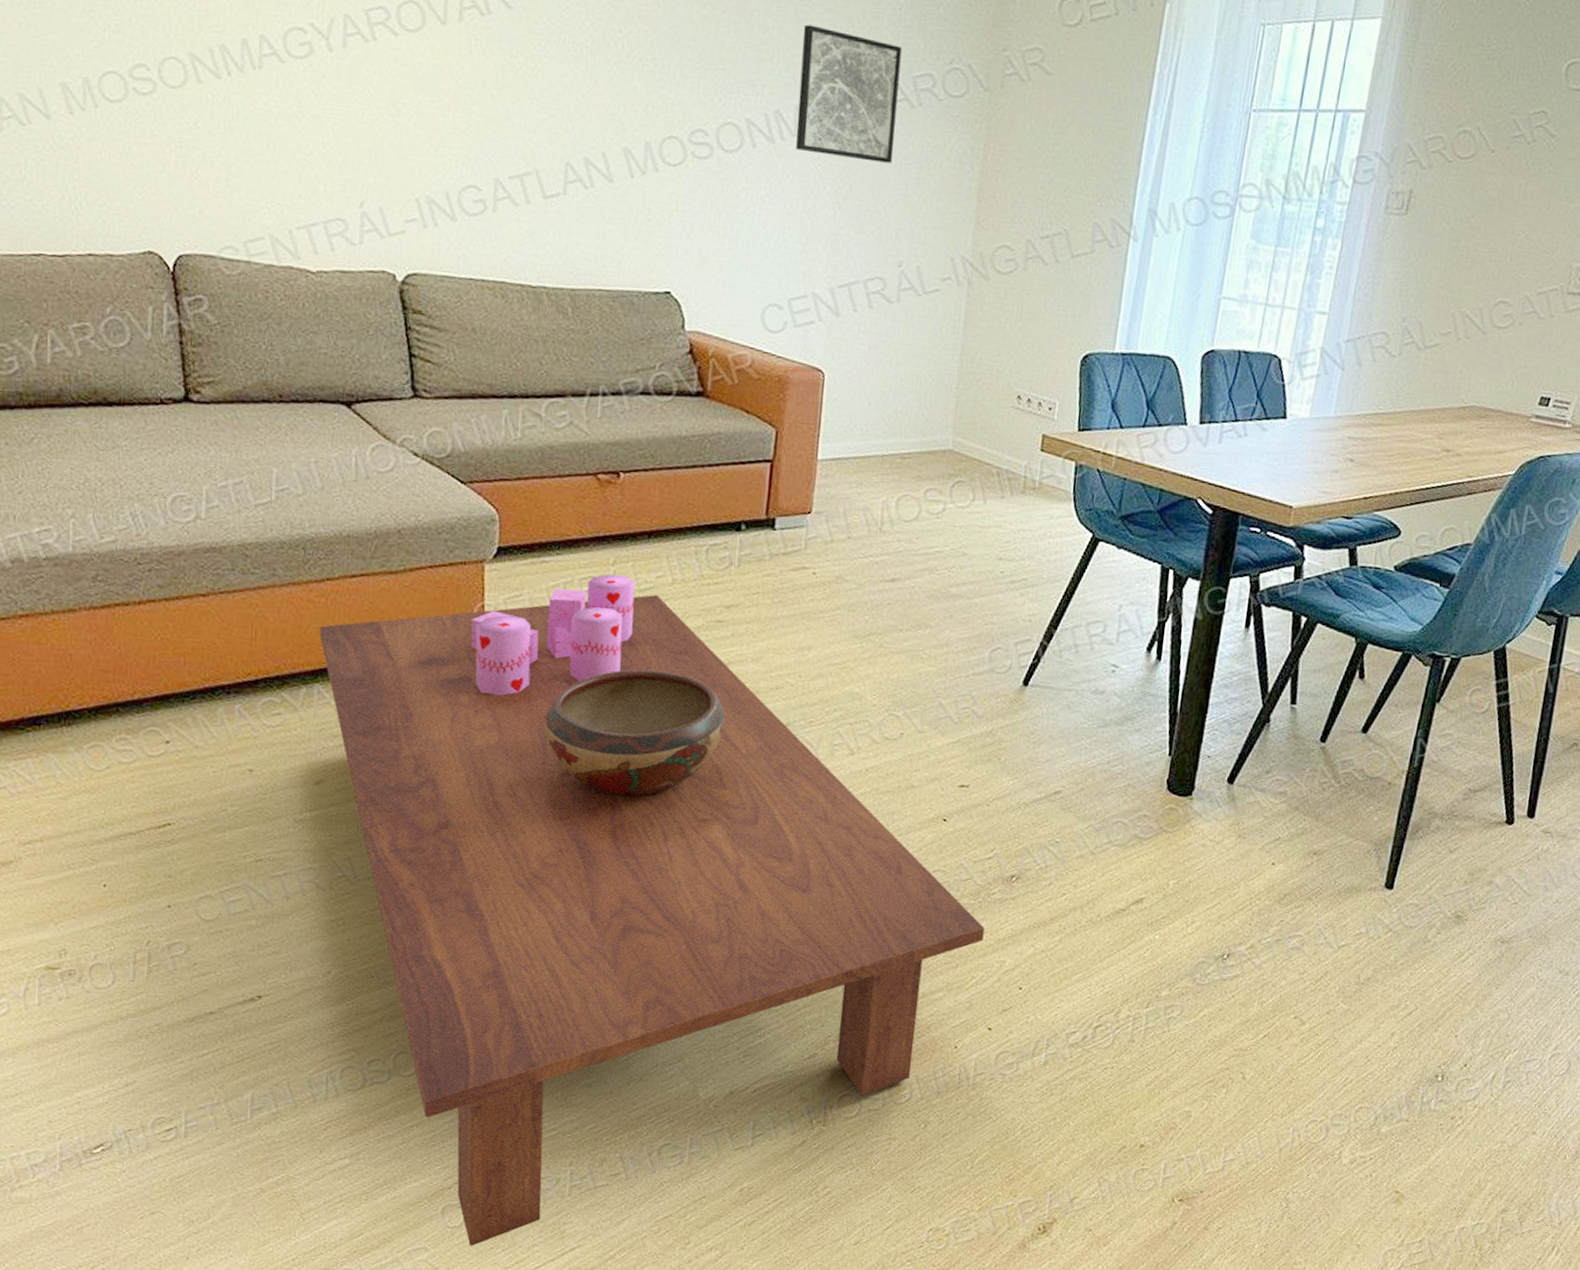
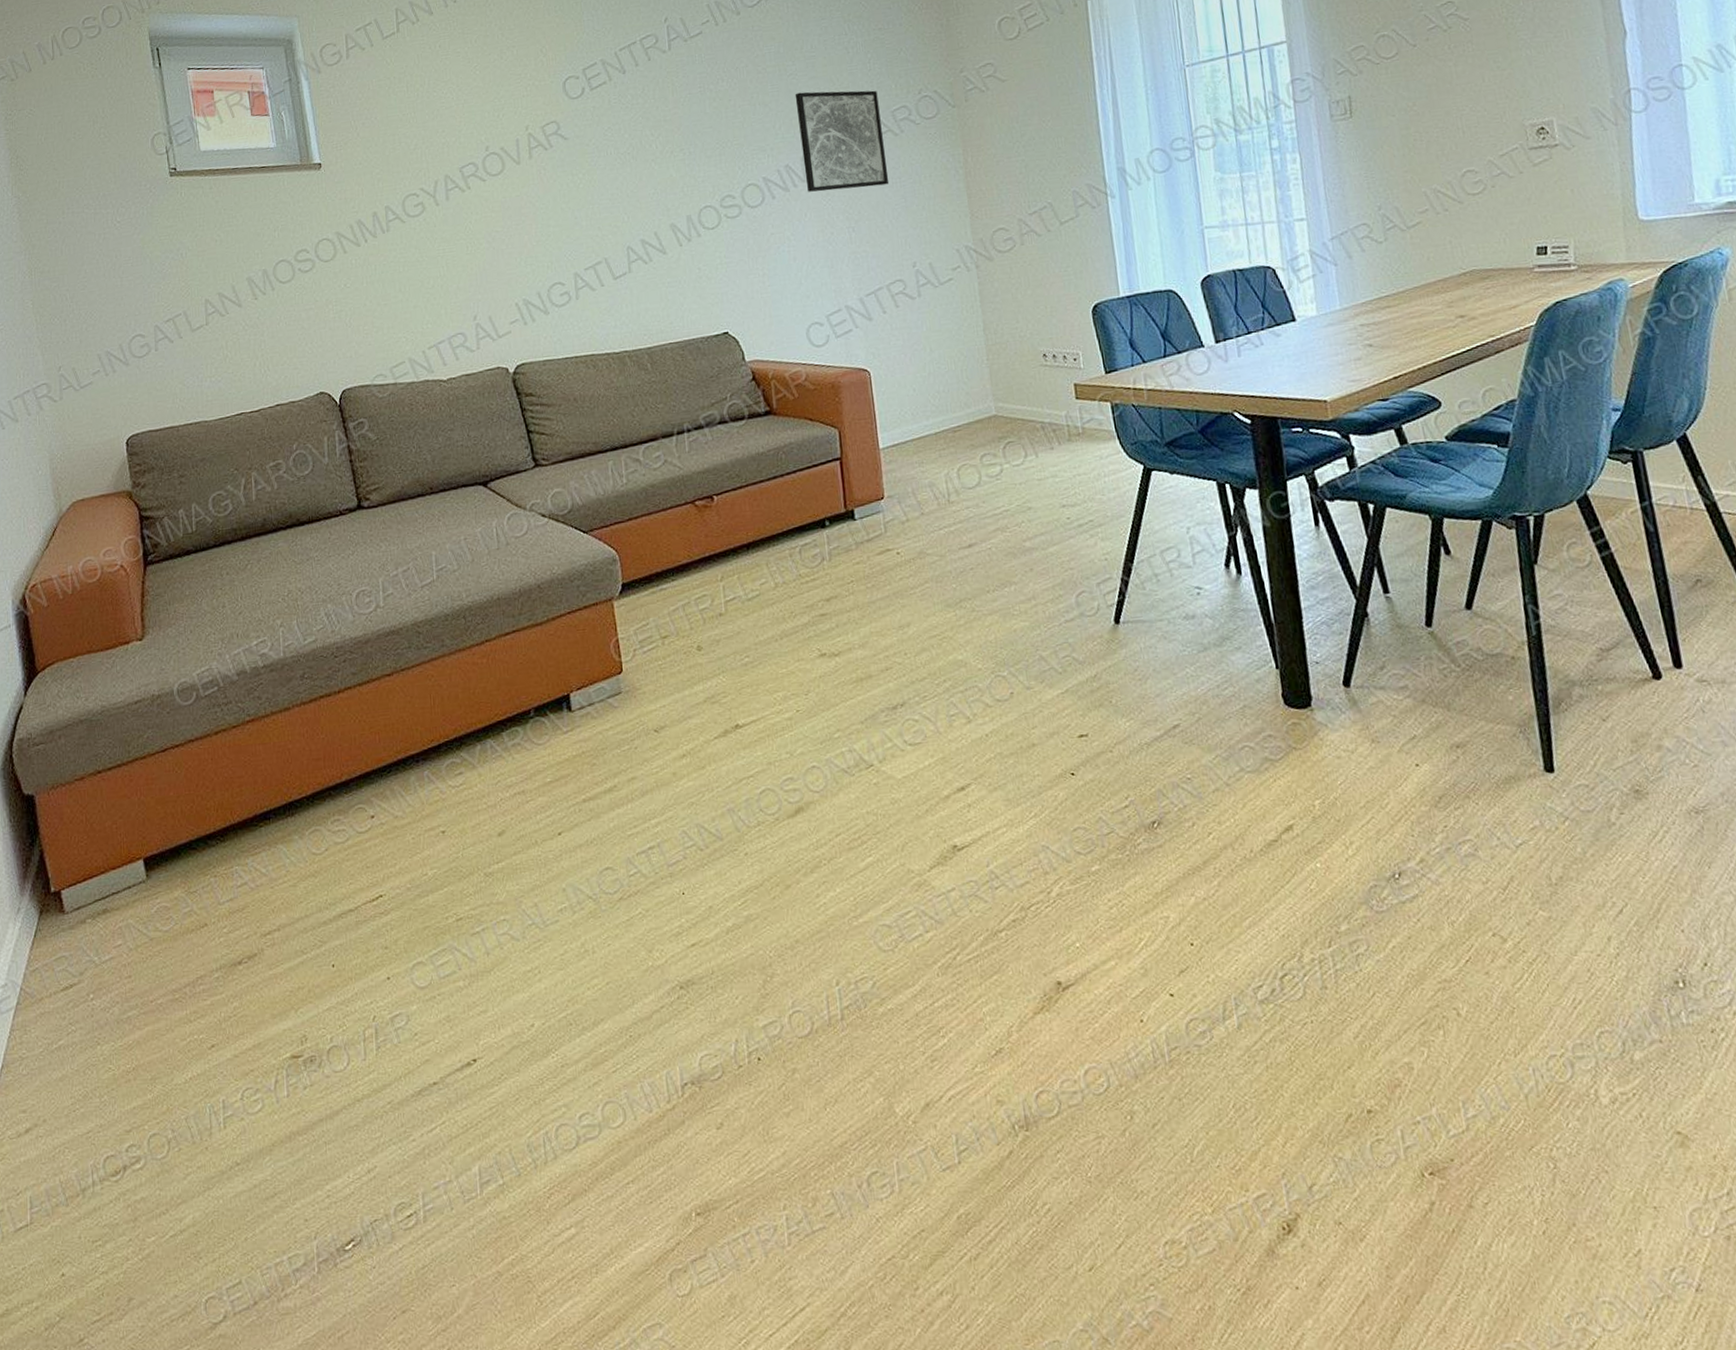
coffee table: present [319,595,985,1247] -> none [485,601,1141,1318]
candle: present [470,574,635,696] -> none [610,588,750,723]
decorative bowl: present [544,669,726,798] -> none [686,671,847,802]

